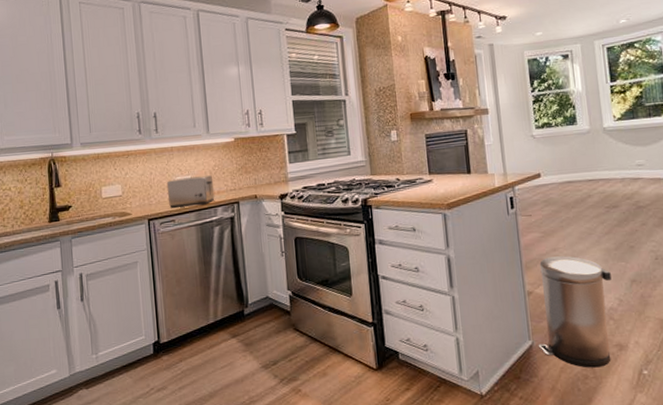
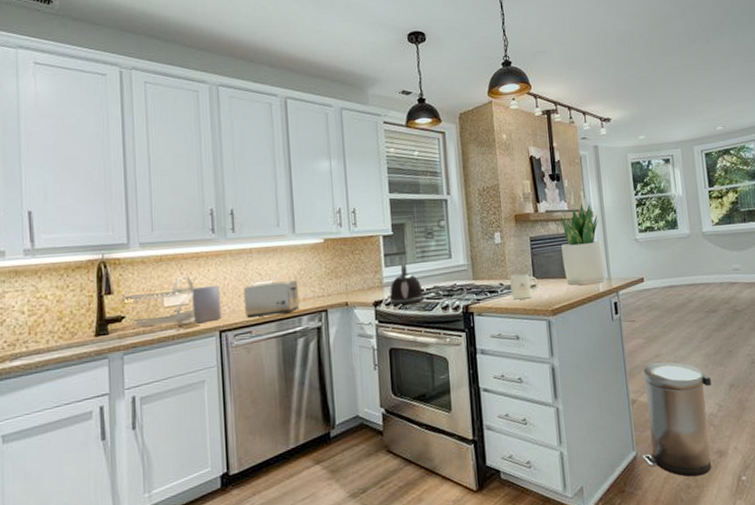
dish rack: none [56,171,127,220] -> present [104,275,195,334]
canister: none [124,179,150,213] -> present [192,285,222,324]
kettle: none [293,158,326,199] -> present [389,262,425,306]
mug: none [405,169,434,194] -> present [509,273,539,300]
planter: none [455,101,501,181] -> present [560,203,605,285]

